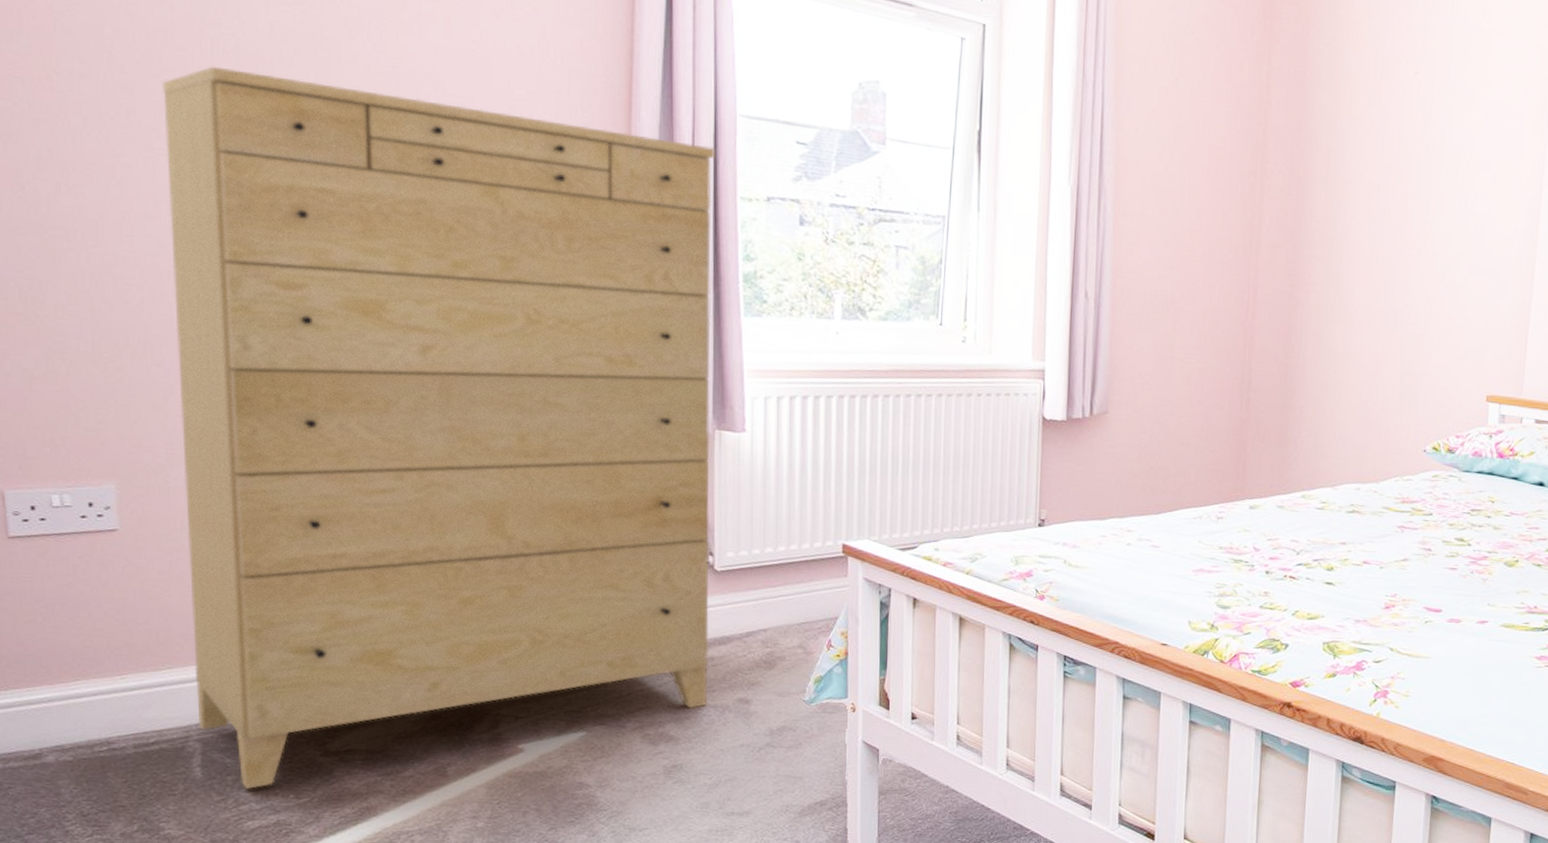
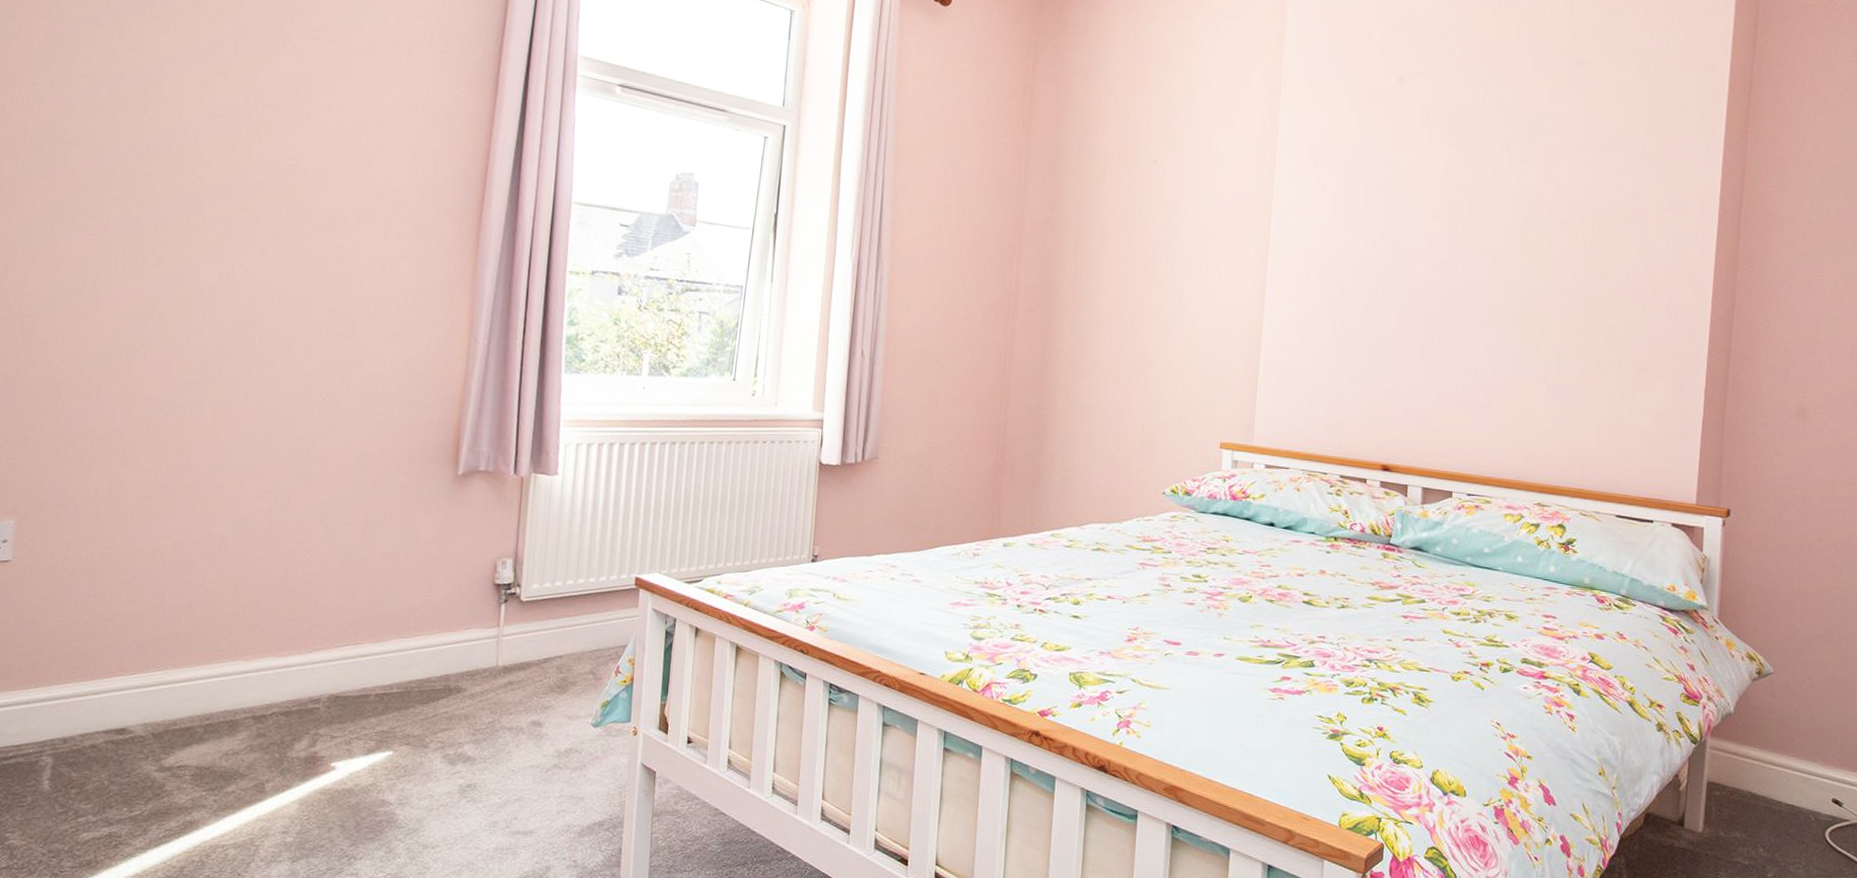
dresser: present [163,66,715,789] -> none [53,167,551,802]

